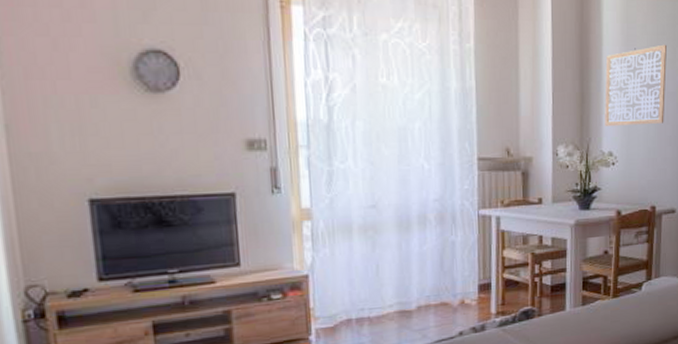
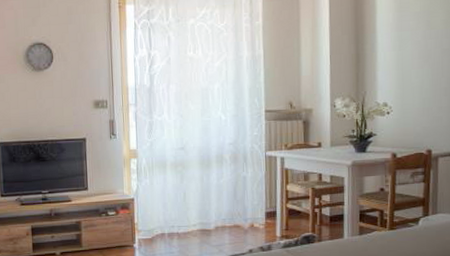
wall art: present [605,44,667,126] -> none [379,7,441,81]

